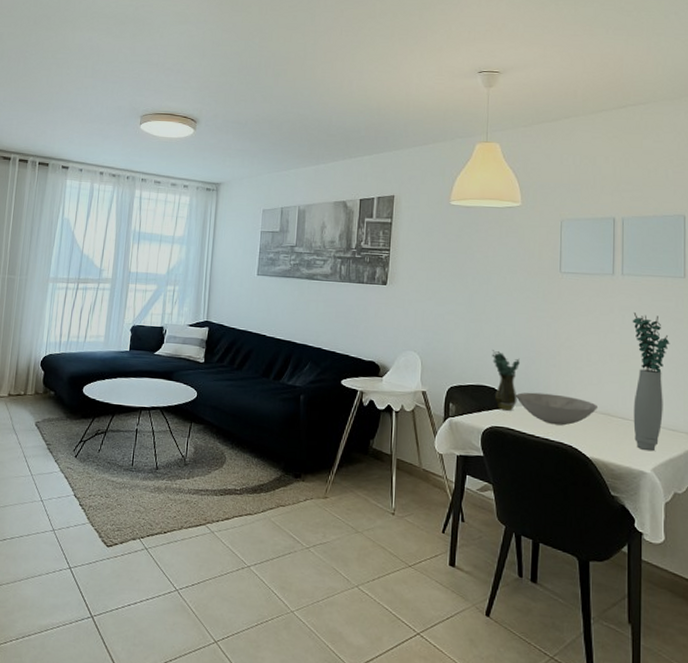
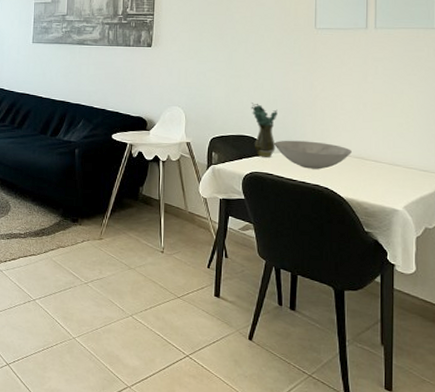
vase: present [632,312,670,452] -> none [385,63,422,191]

